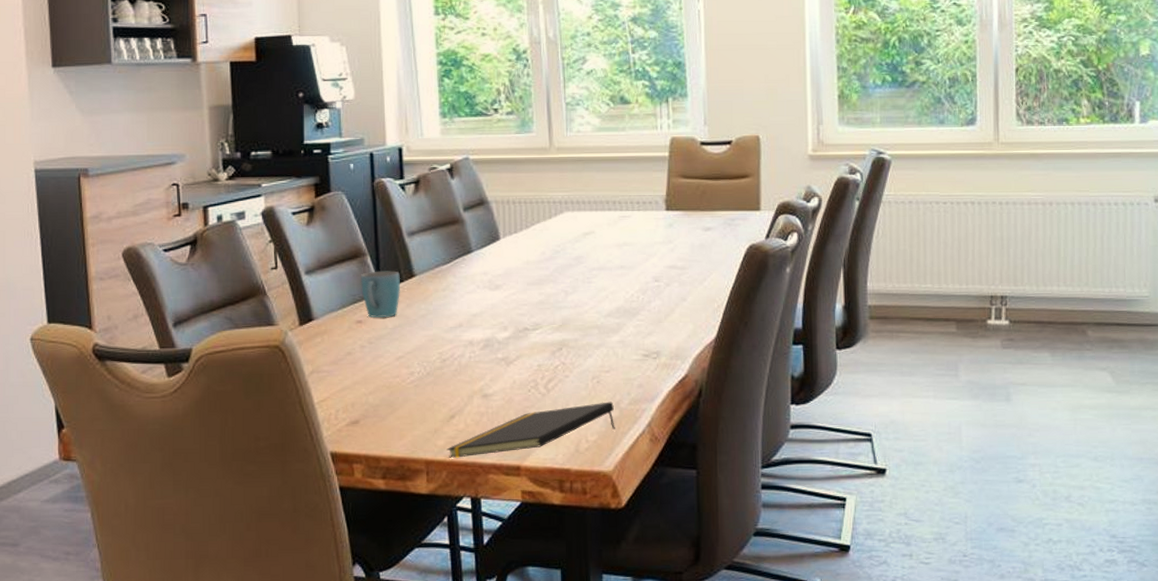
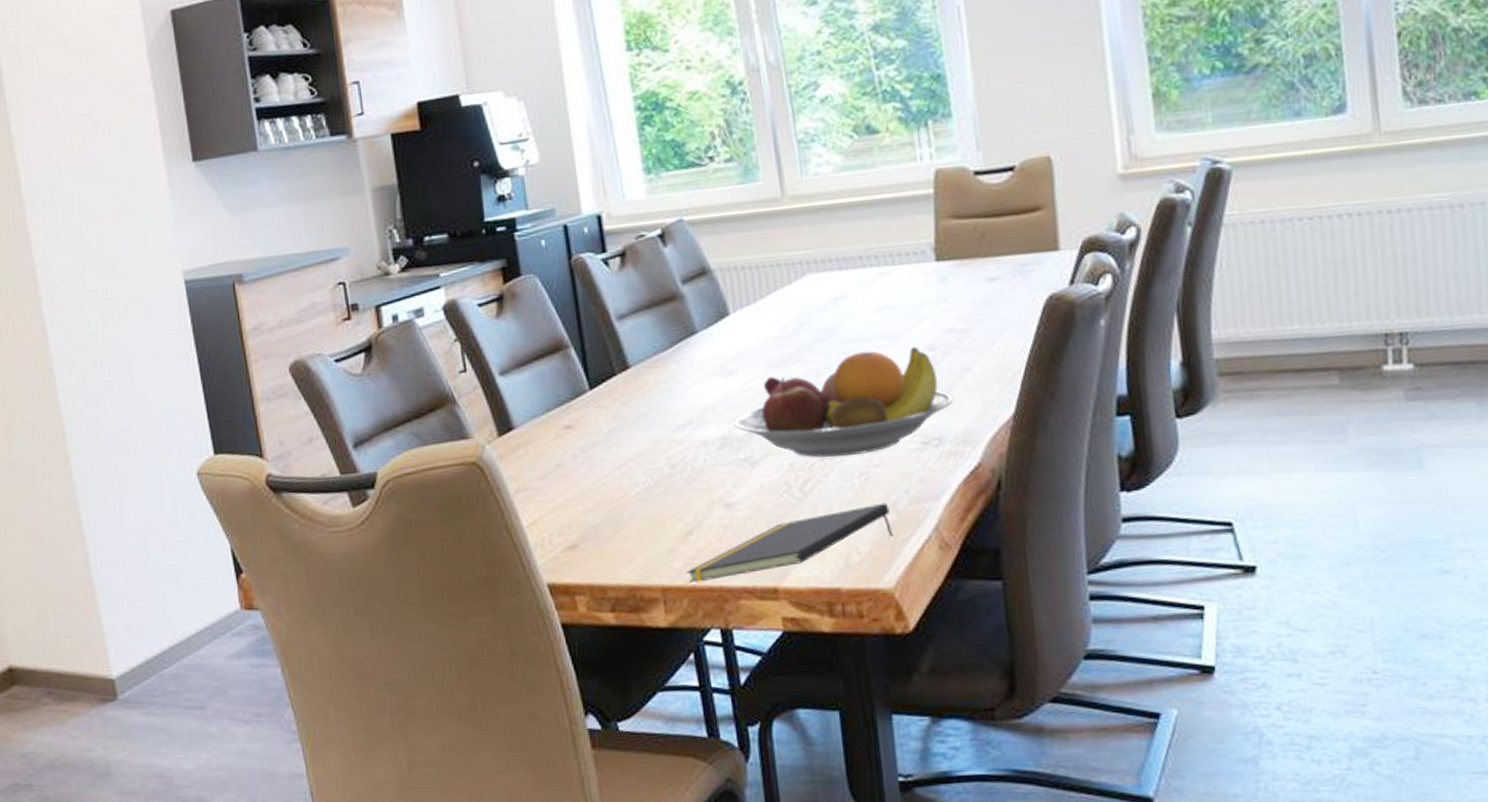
mug: present [361,271,400,317] -> none [565,363,614,421]
fruit bowl: none [495,277,671,362] -> present [733,346,954,458]

